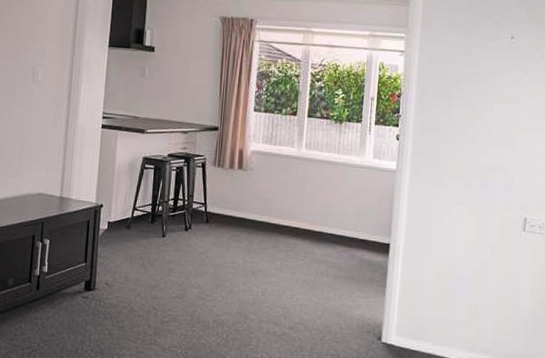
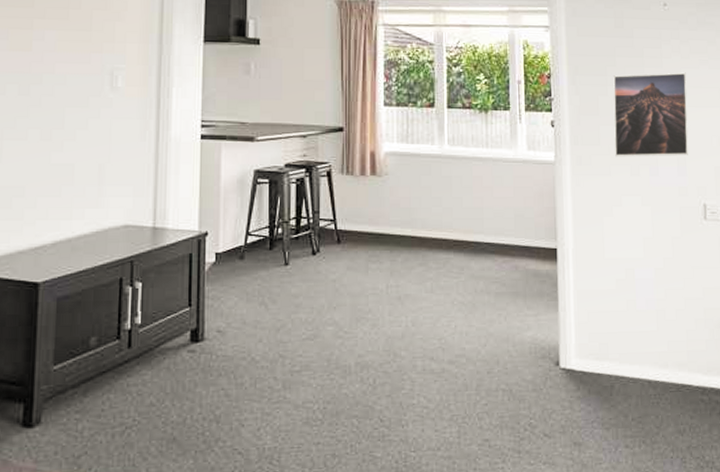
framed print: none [450,98,524,174] -> present [613,72,689,157]

